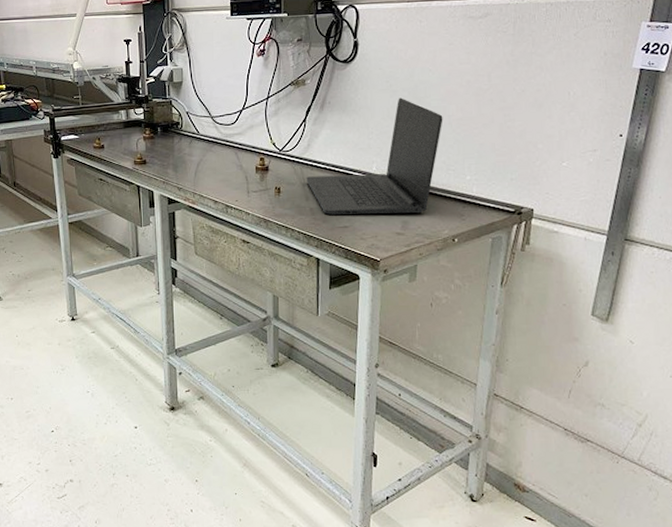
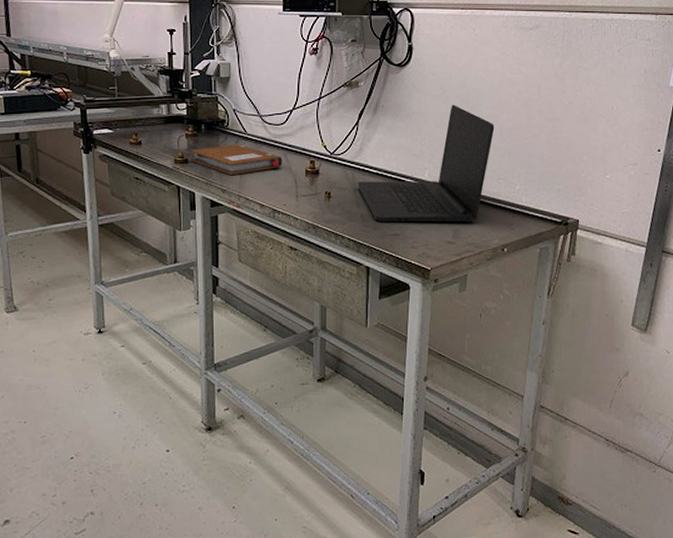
notebook: none [148,145,234,174] -> present [190,144,283,176]

